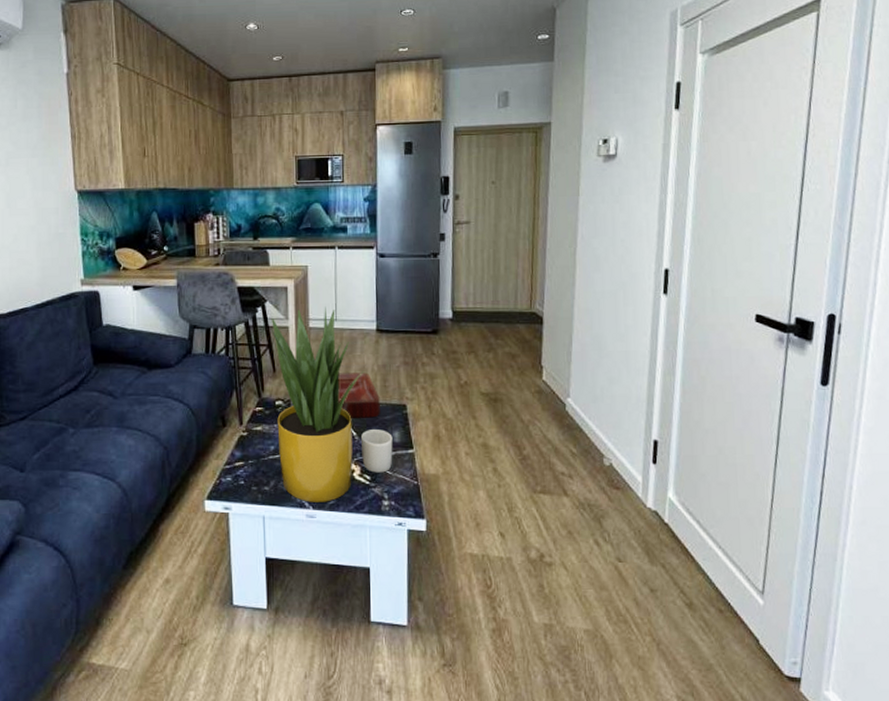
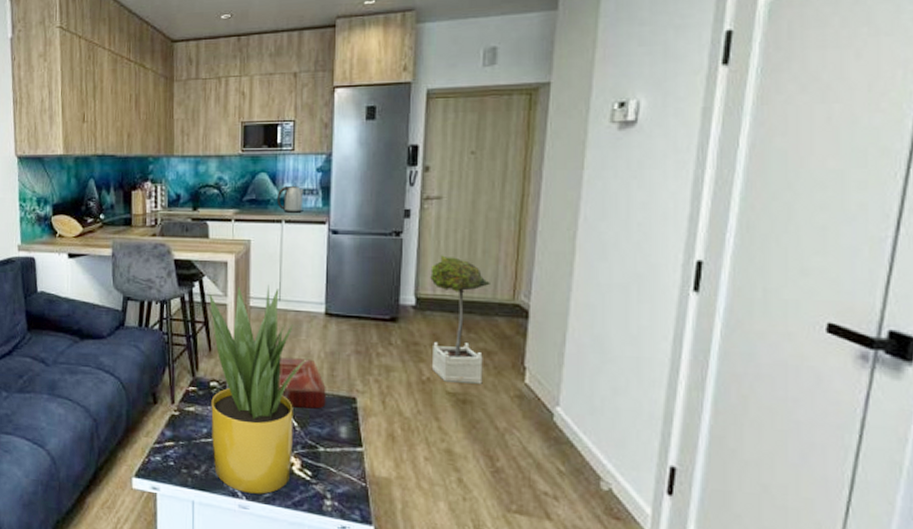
kettle: none [331,214,354,239] -> present [278,185,304,213]
mug: present [361,428,393,473] -> none [303,420,339,470]
potted tree: none [463,273,512,384] -> present [430,255,490,384]

